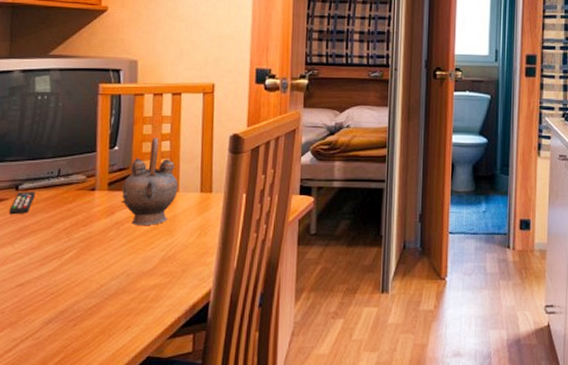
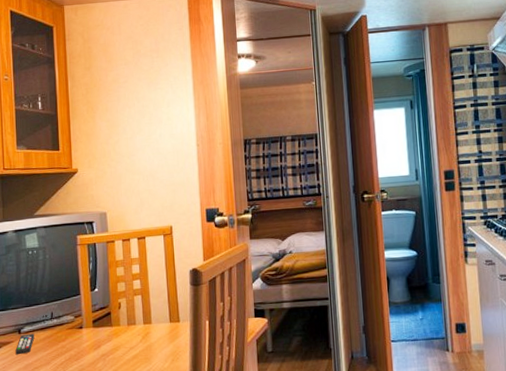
teapot: present [121,138,178,225] -> none [104,278,151,356]

